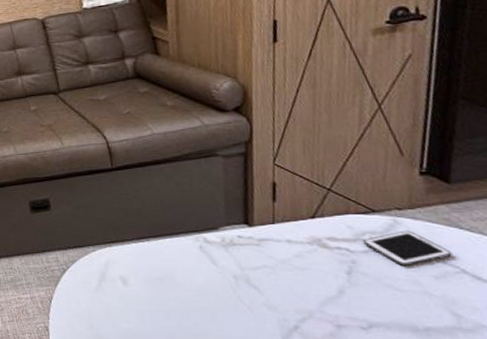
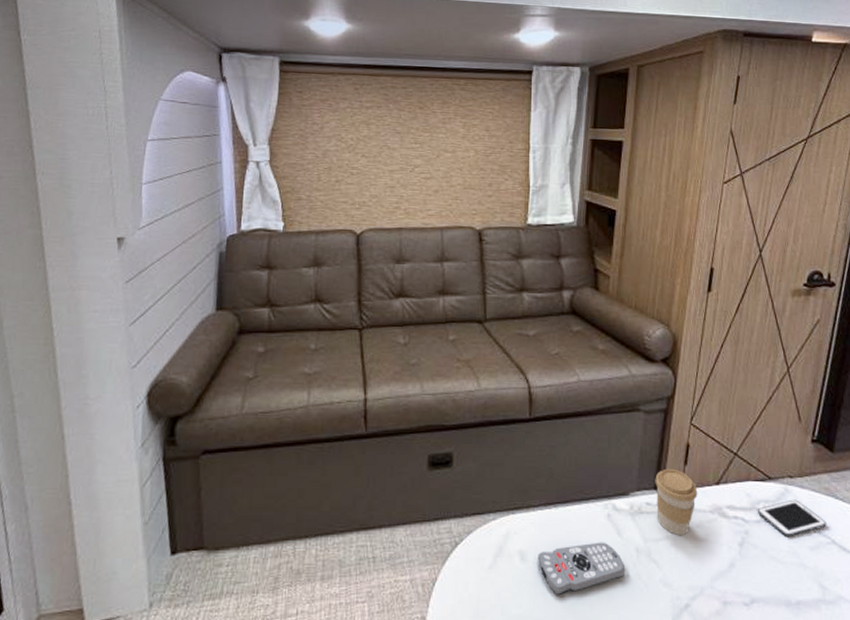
remote control: none [138,270,226,313] -> present [538,542,626,595]
coffee cup: none [243,205,292,265] -> present [655,468,698,536]

